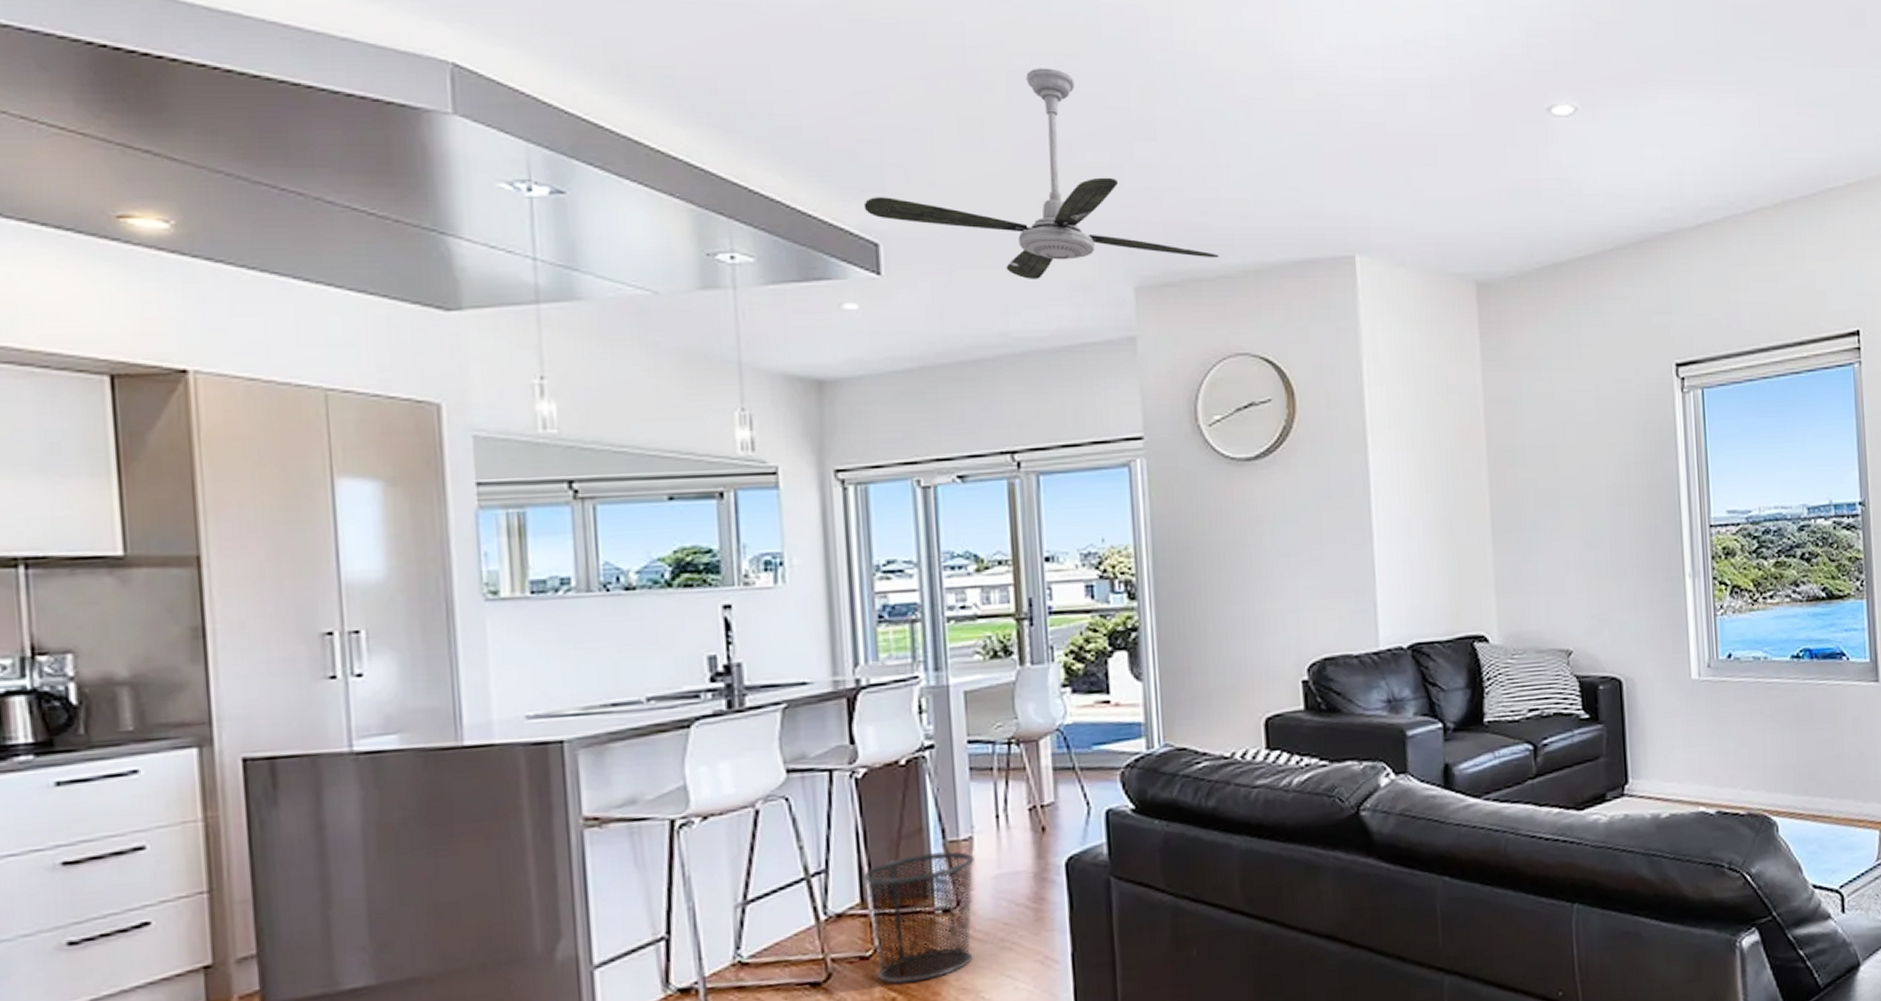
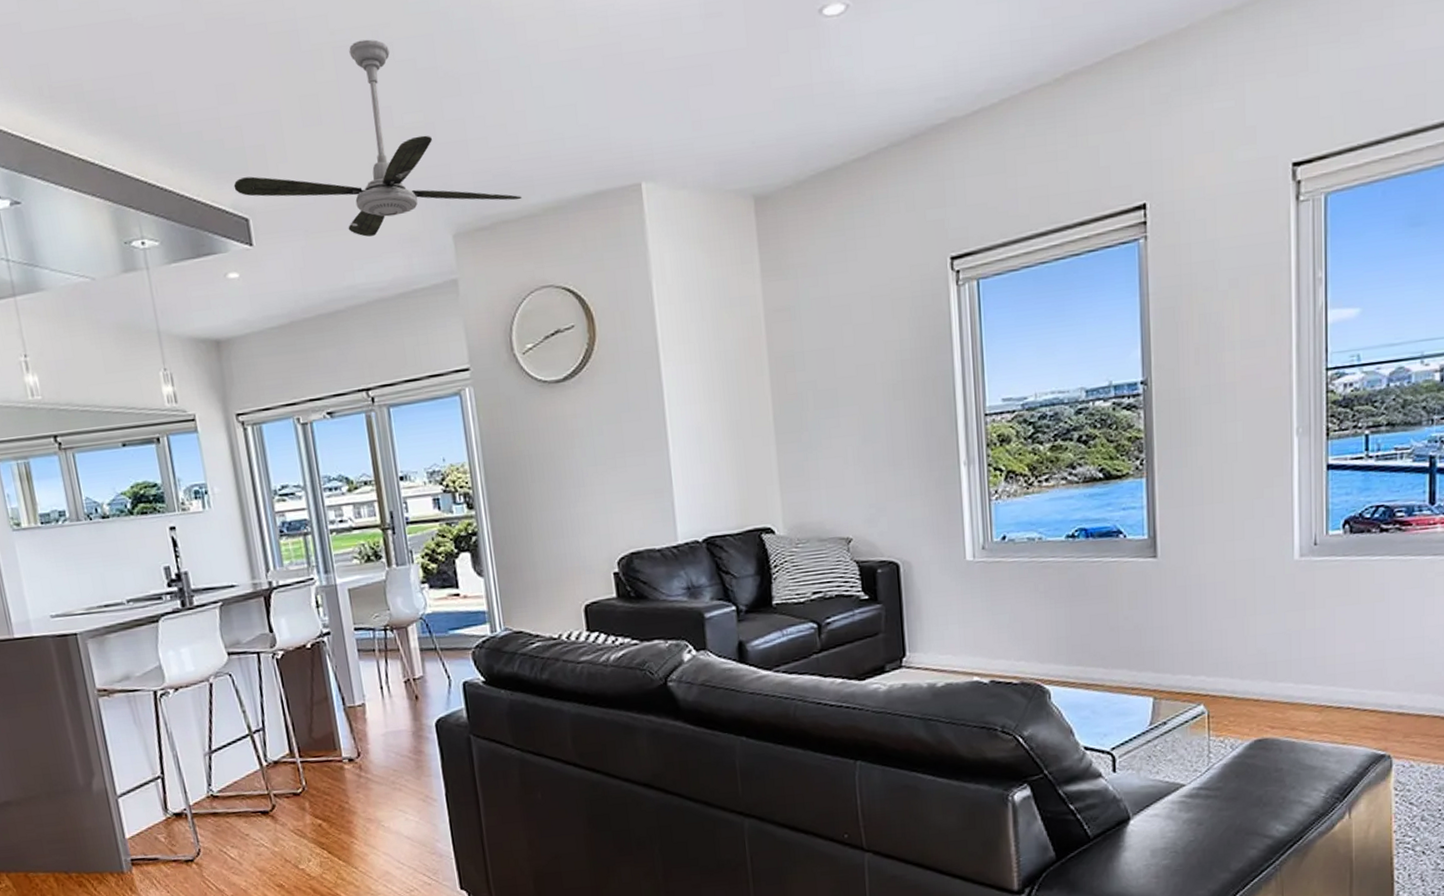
waste bin: present [863,851,974,984] -> none [289,714,373,814]

